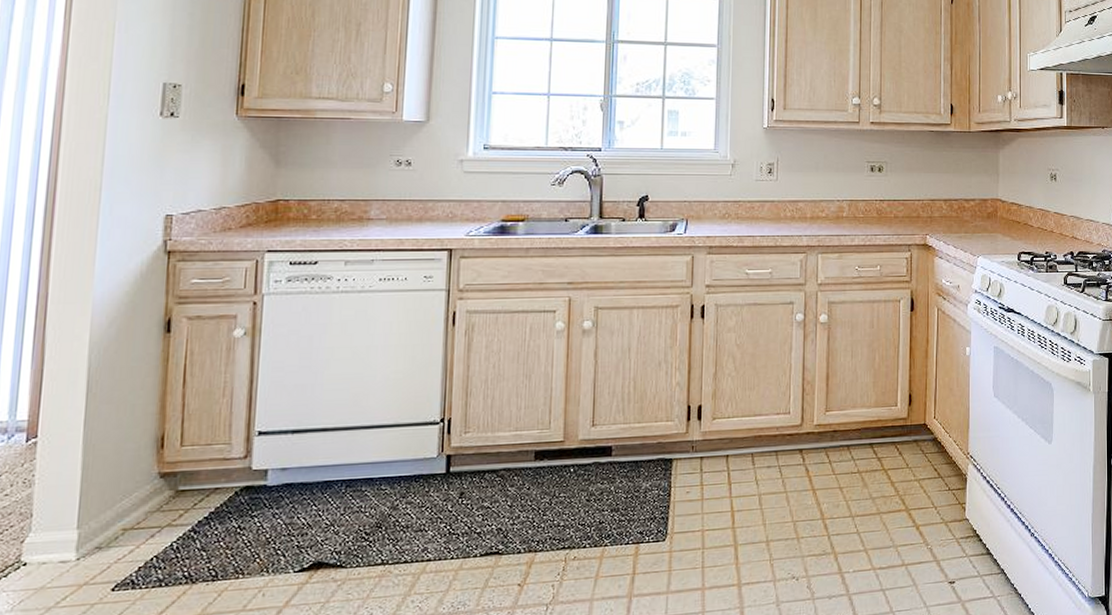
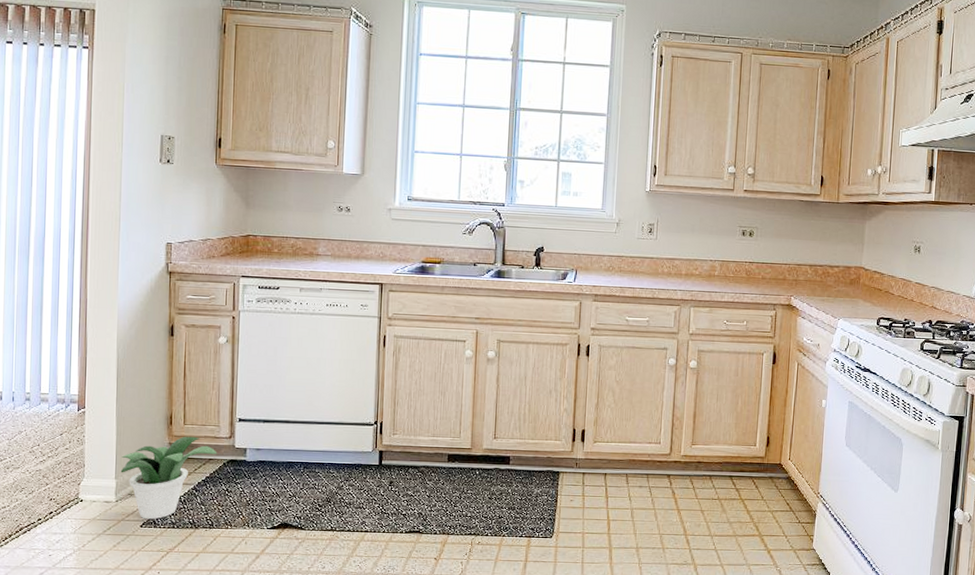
potted plant: none [85,460,227,580] -> present [120,436,217,520]

